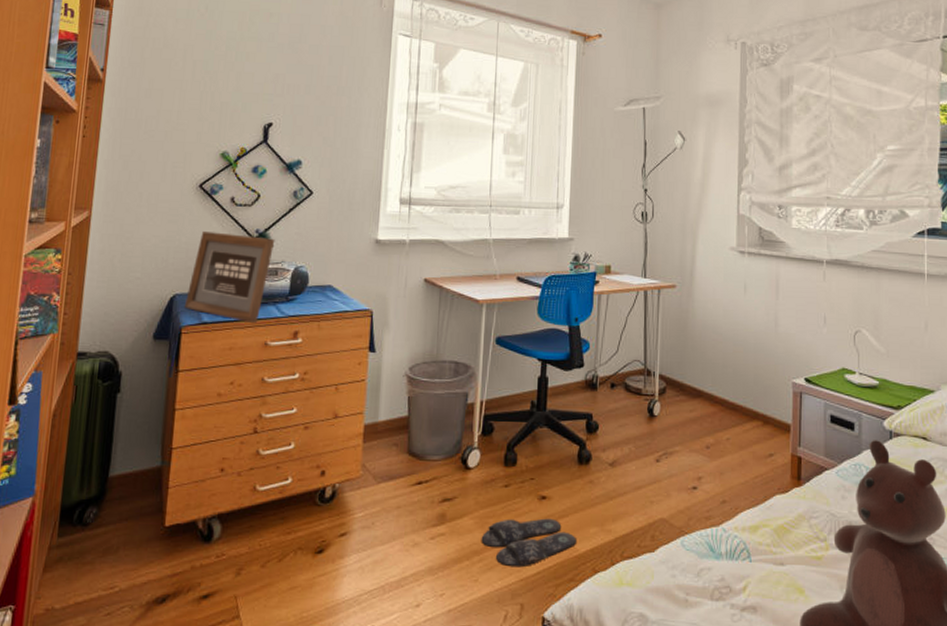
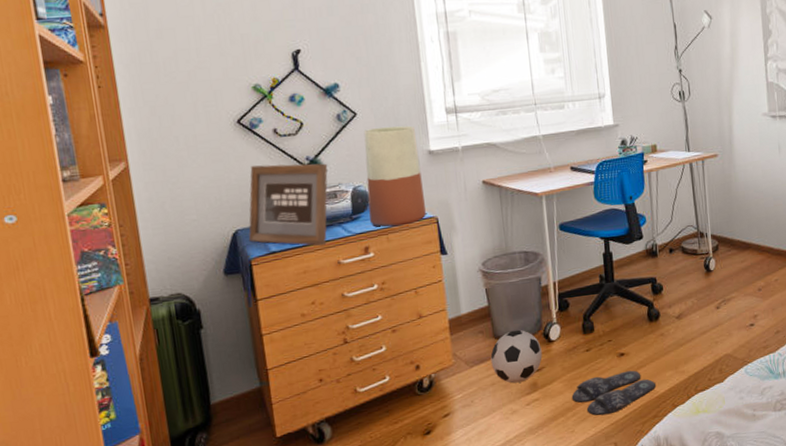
vase: none [304,209,367,315] -> present [363,125,426,228]
soccer ball: none [400,448,457,511] -> present [490,329,542,384]

